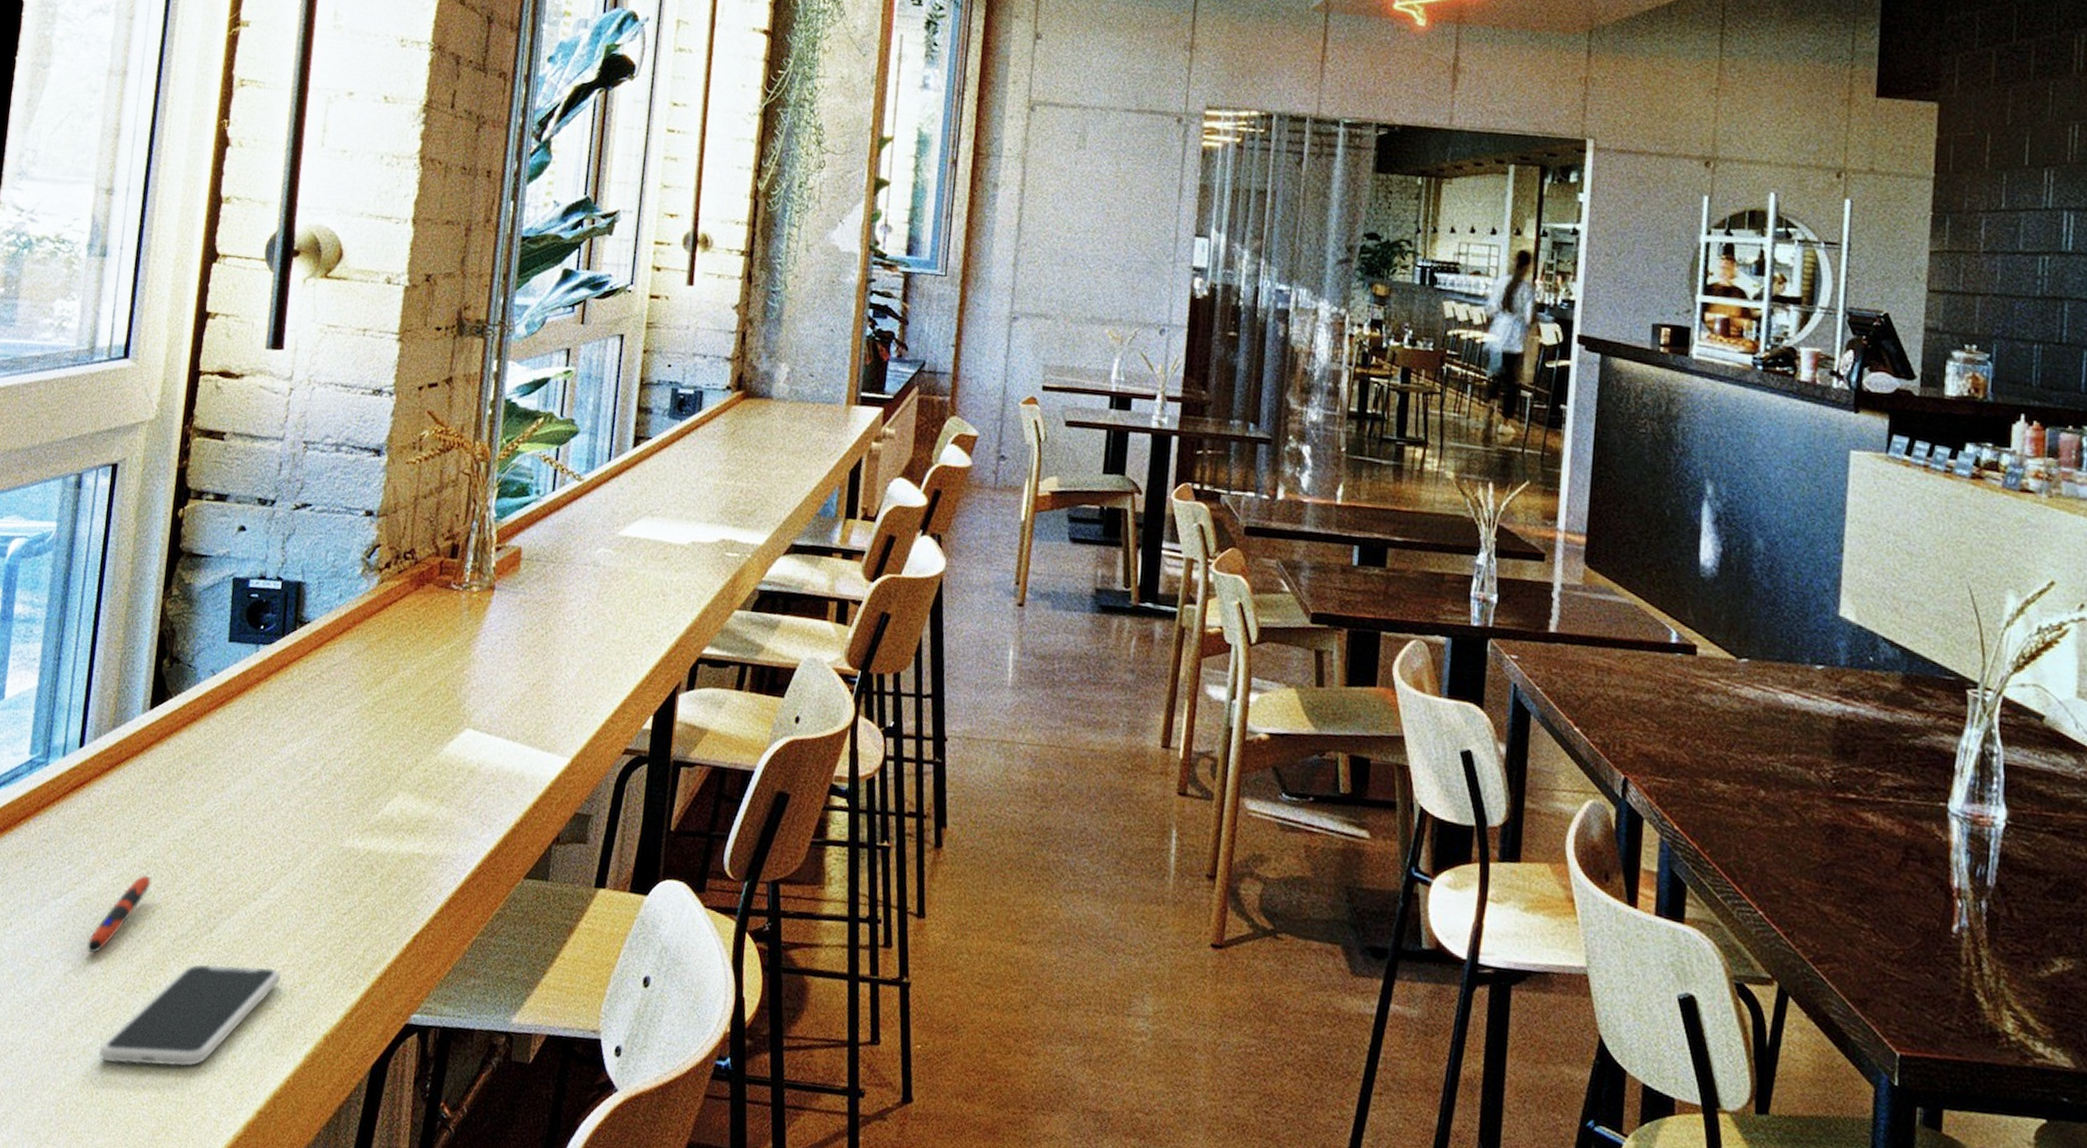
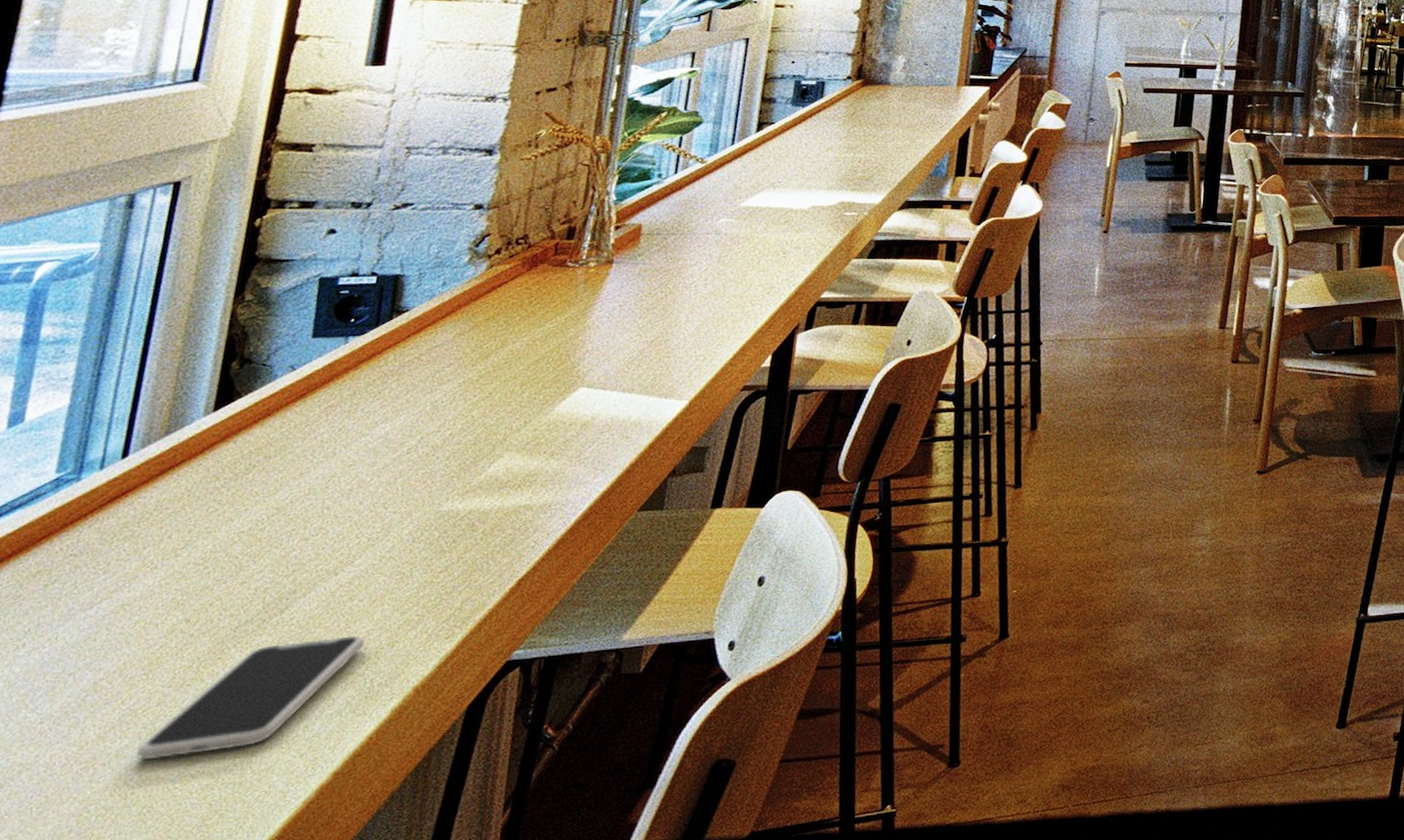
pen: present [87,874,151,954] -> none [124,570,210,657]

